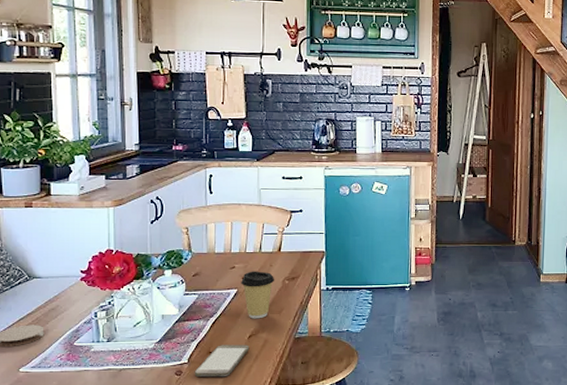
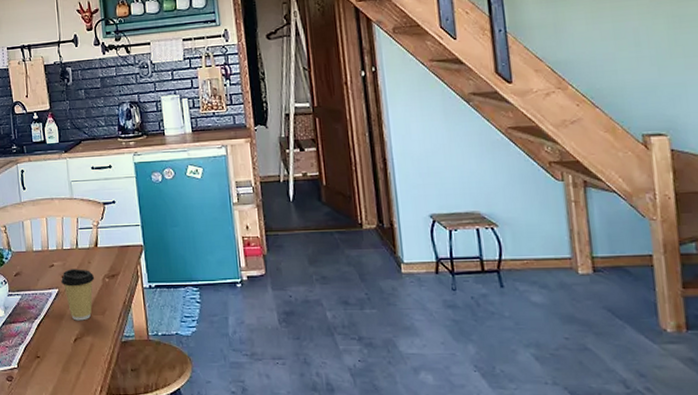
smartphone: present [194,345,250,377] -> none [24,349,77,384]

